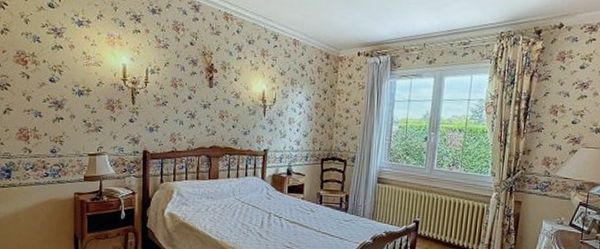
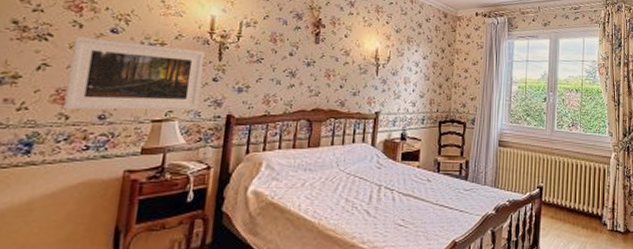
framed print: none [26,85,122,146] -> present [63,36,206,110]

